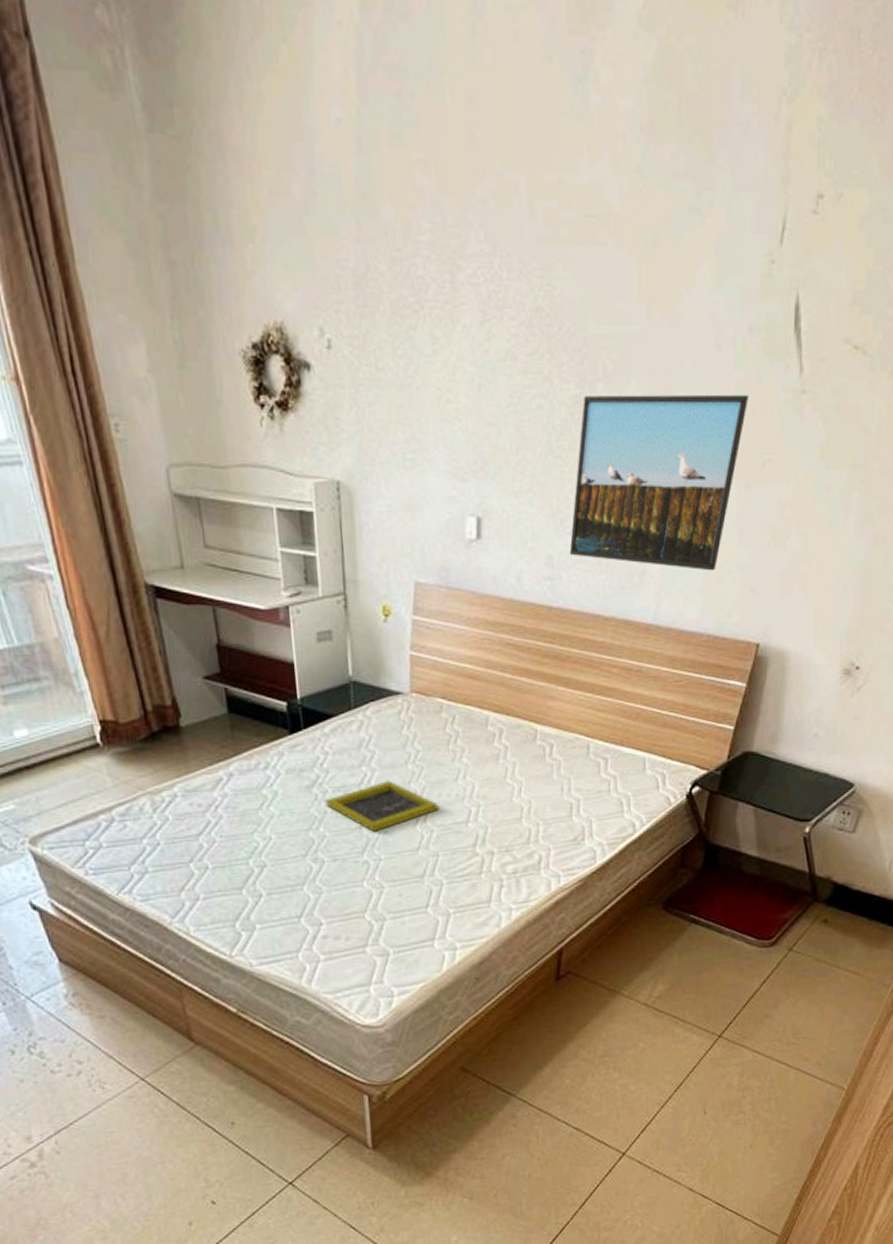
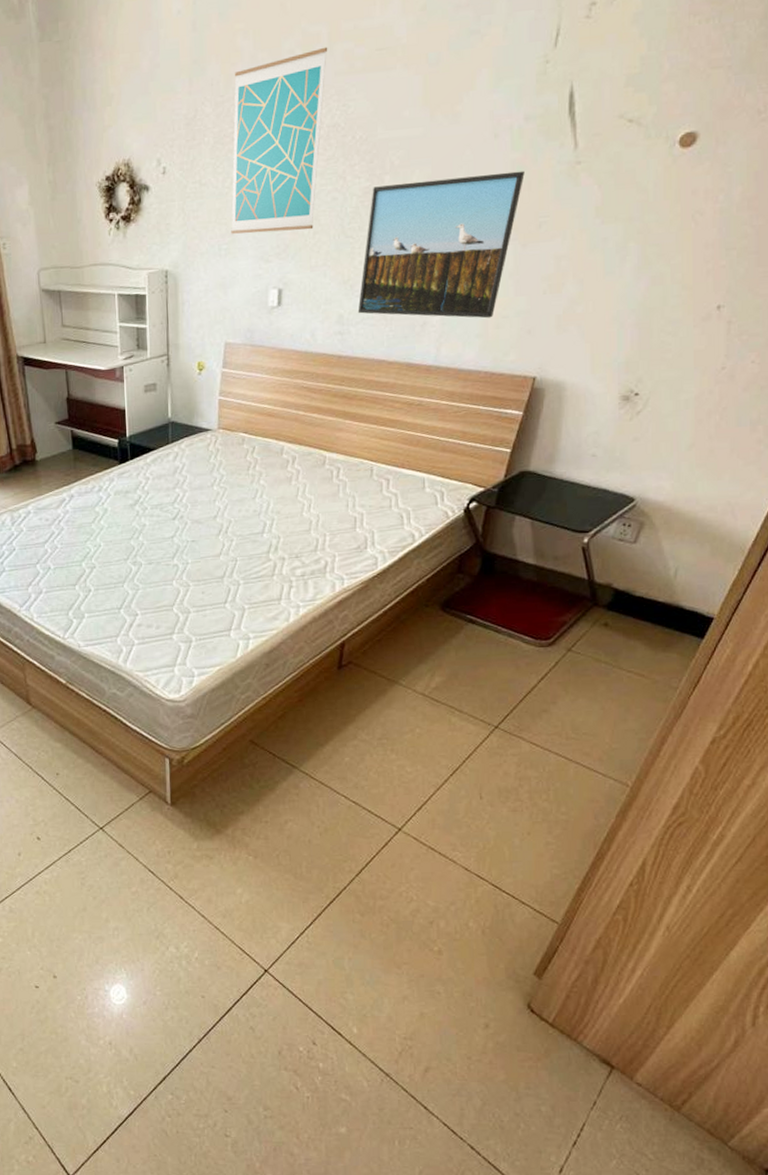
tray: present [325,780,439,832] -> none [145,499,239,541]
wall art: none [414,202,528,444] -> present [231,47,328,234]

